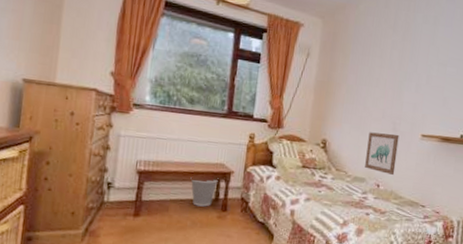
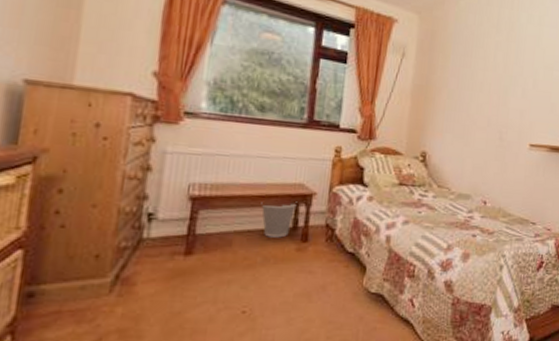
wall art: present [365,132,399,175] -> none [470,142,506,190]

